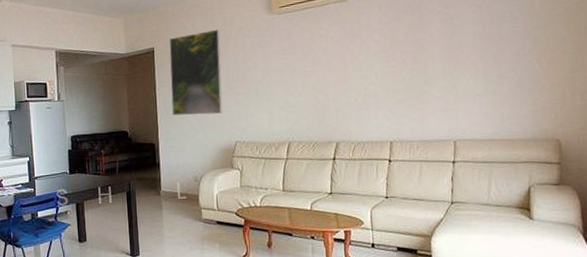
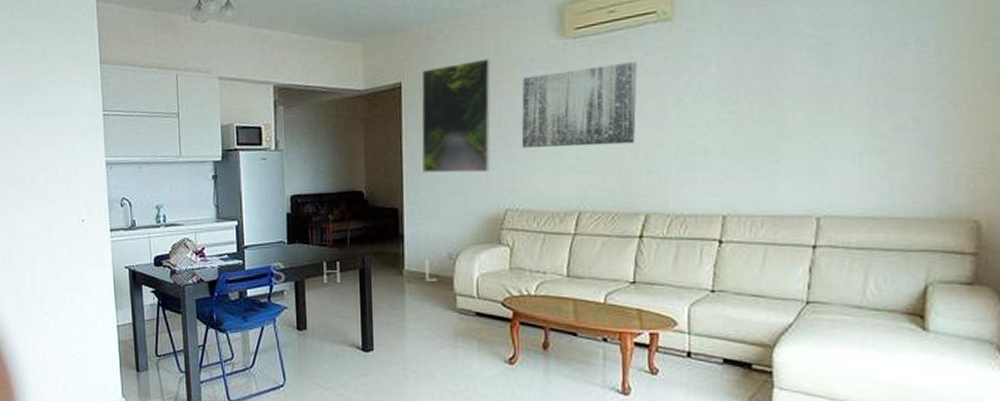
wall art: none [244,31,326,95] -> present [521,62,637,148]

